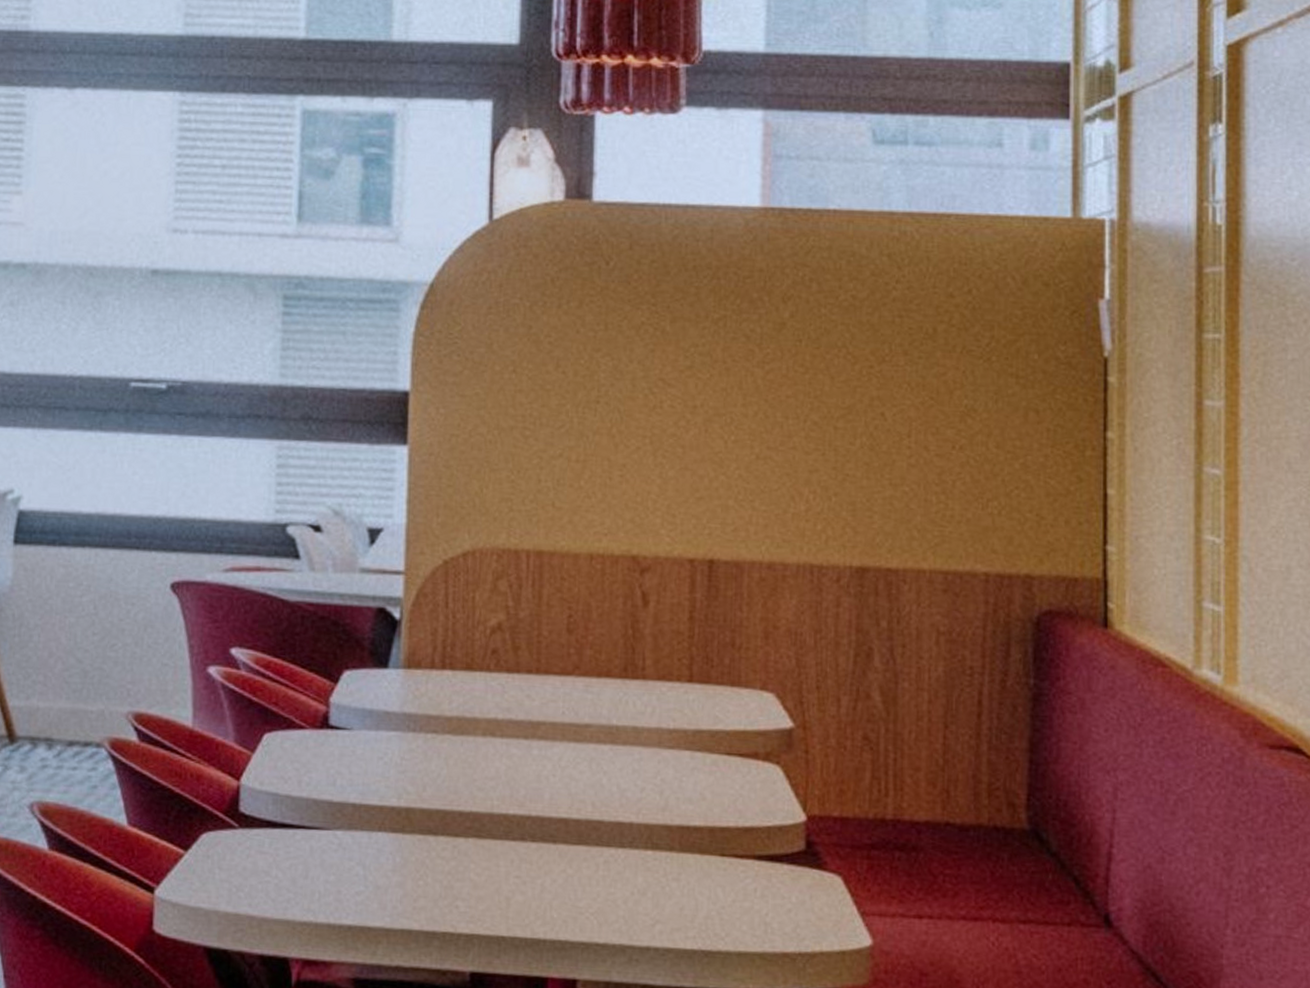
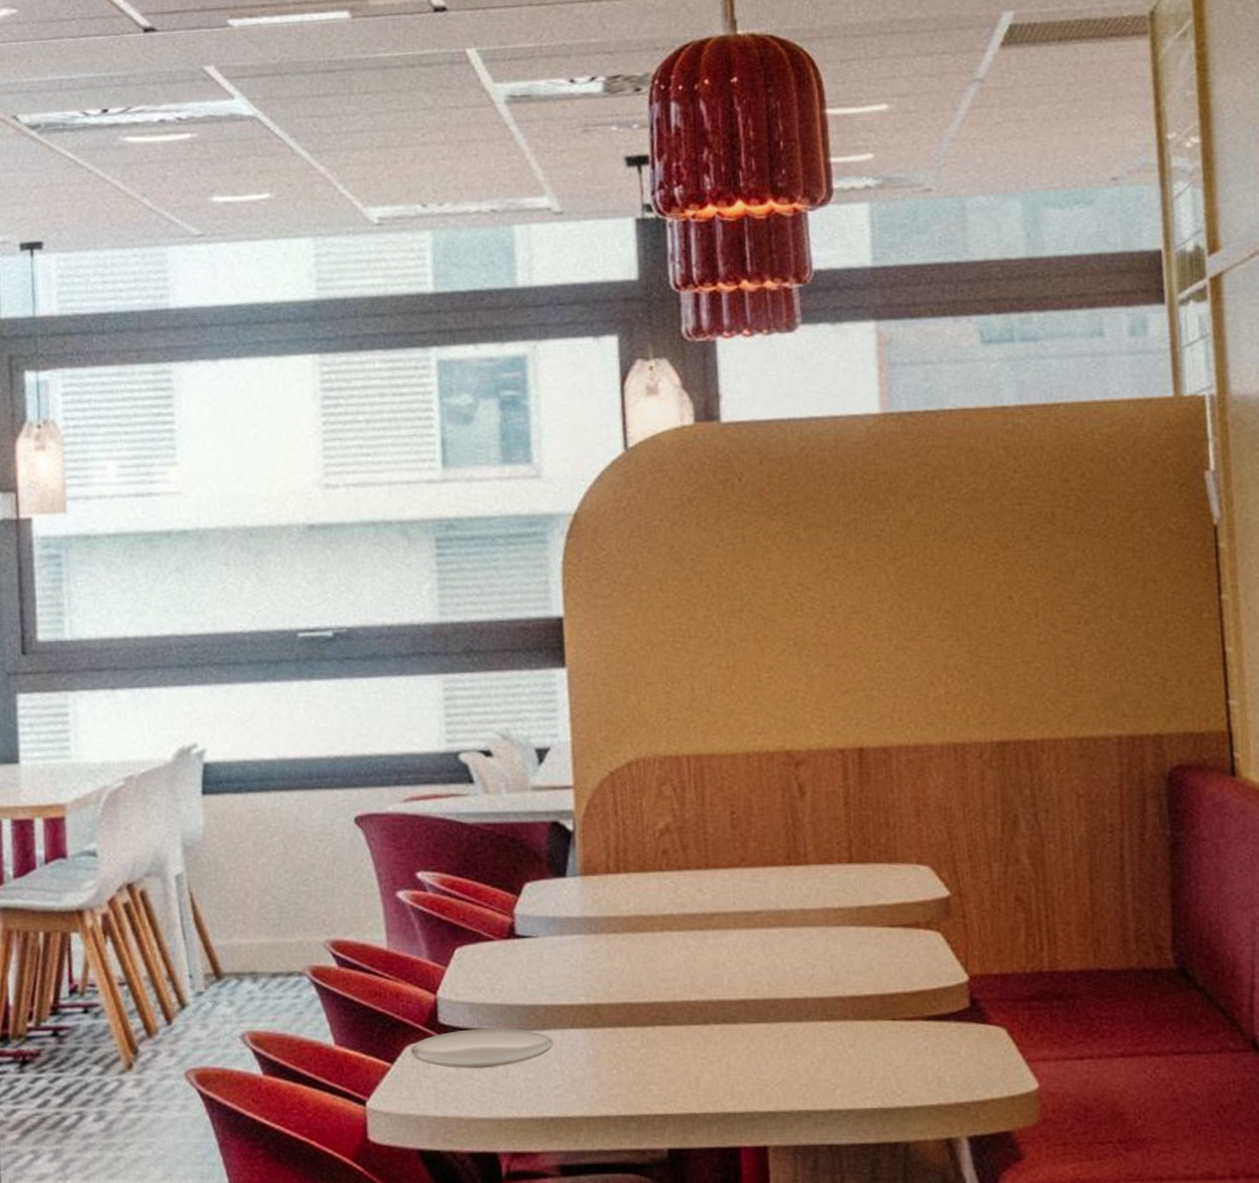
plate: none [207,822,359,865] -> present [410,1028,554,1068]

